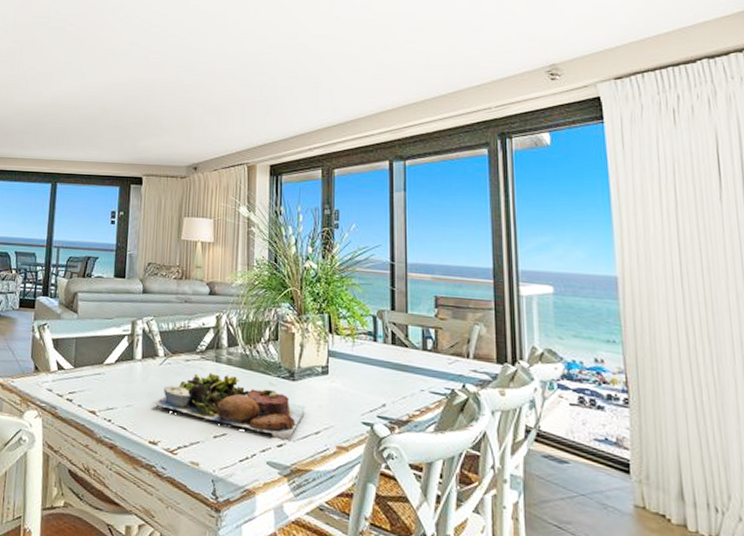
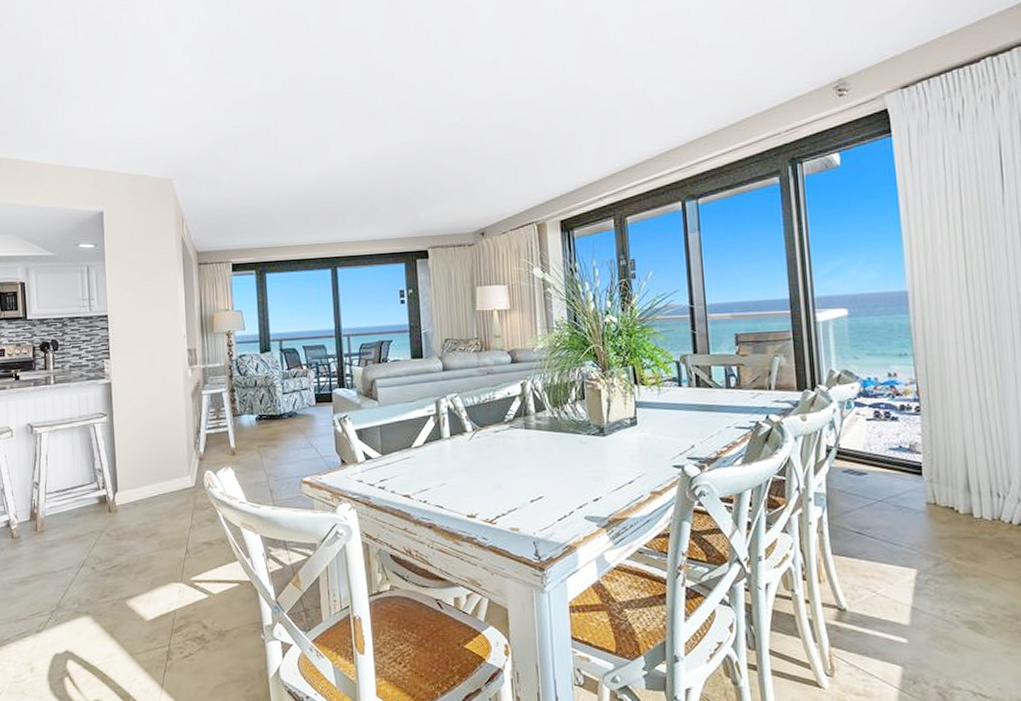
food platter: present [153,372,307,441] -> none [466,439,619,494]

